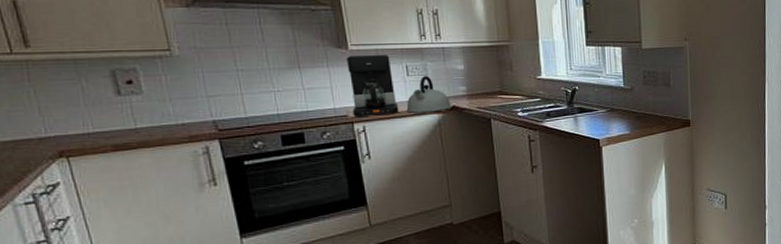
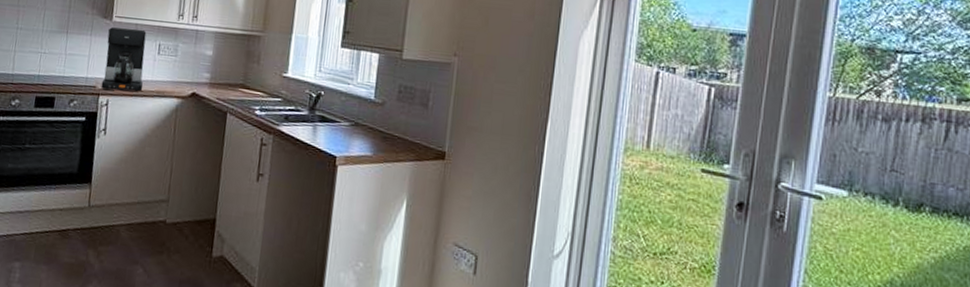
kettle: present [406,76,452,113] -> none [149,57,192,96]

